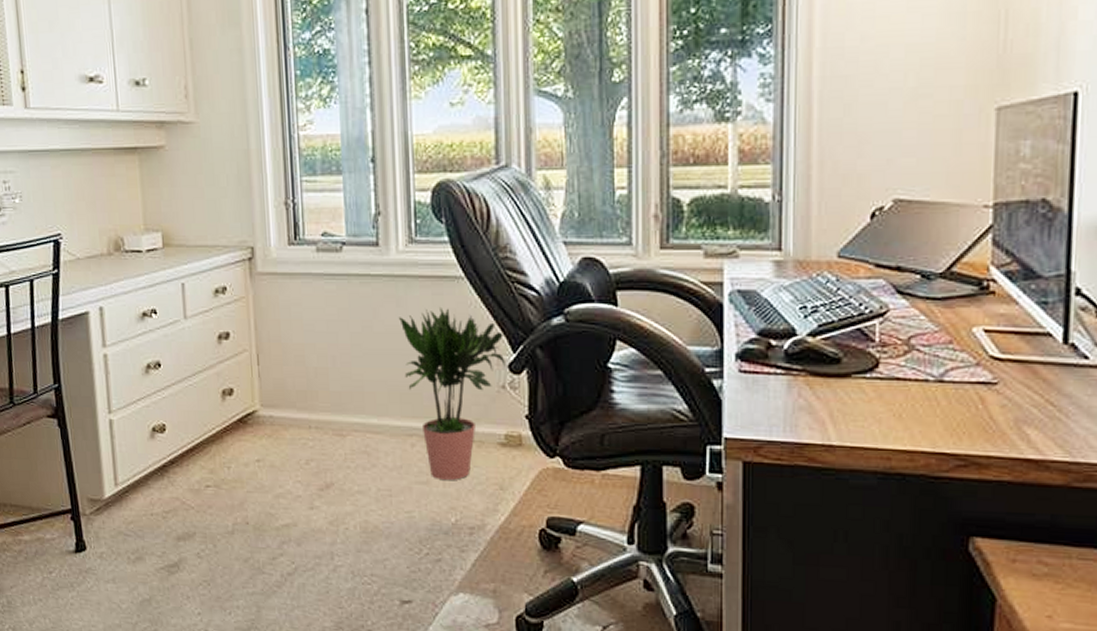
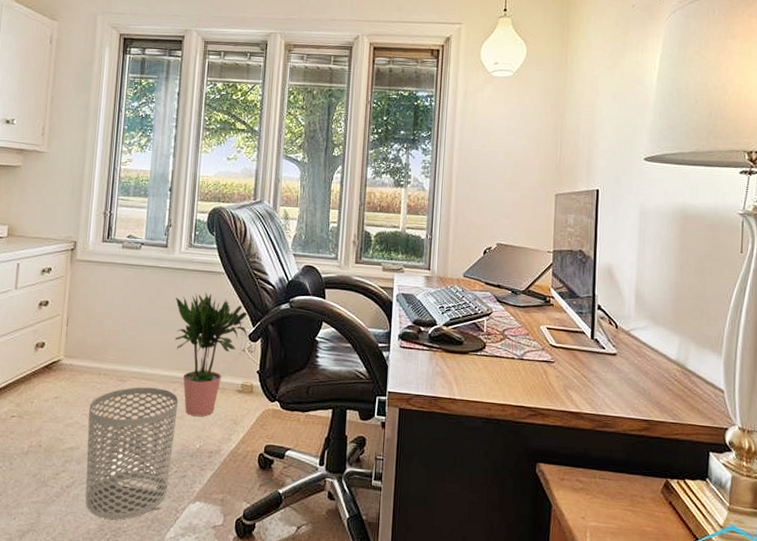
waste bin: none [302,443,420,616] -> present [85,387,179,520]

